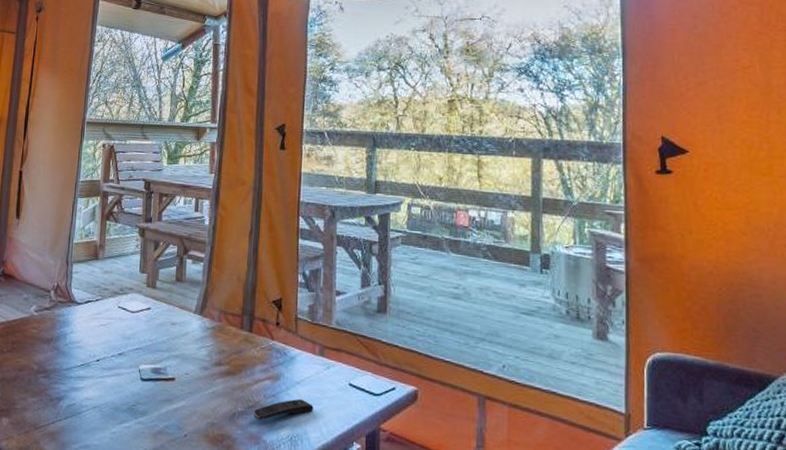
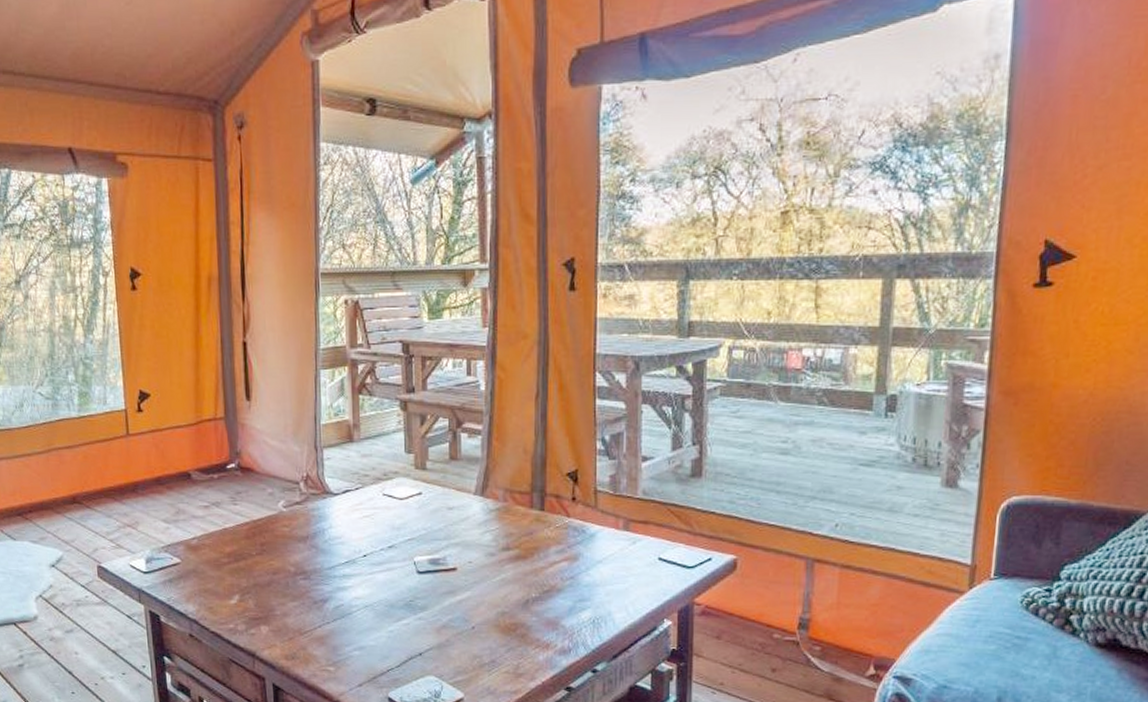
remote control: present [252,398,314,420] -> none [549,578,618,605]

